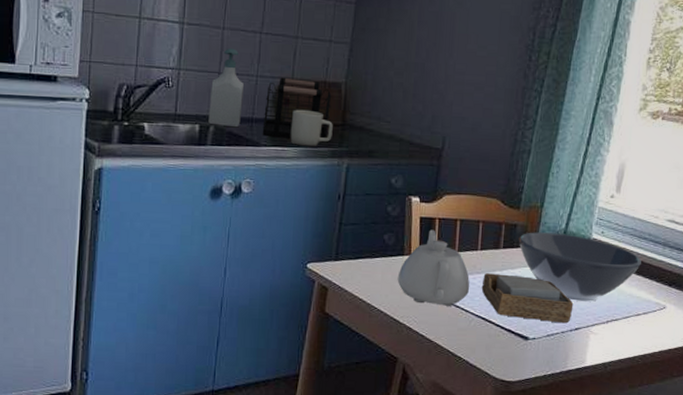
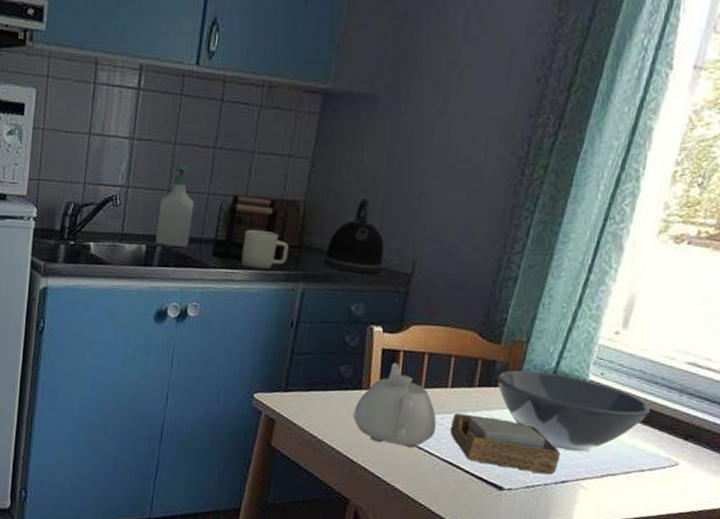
kettle: none [364,80,417,150] -> present [323,197,384,274]

